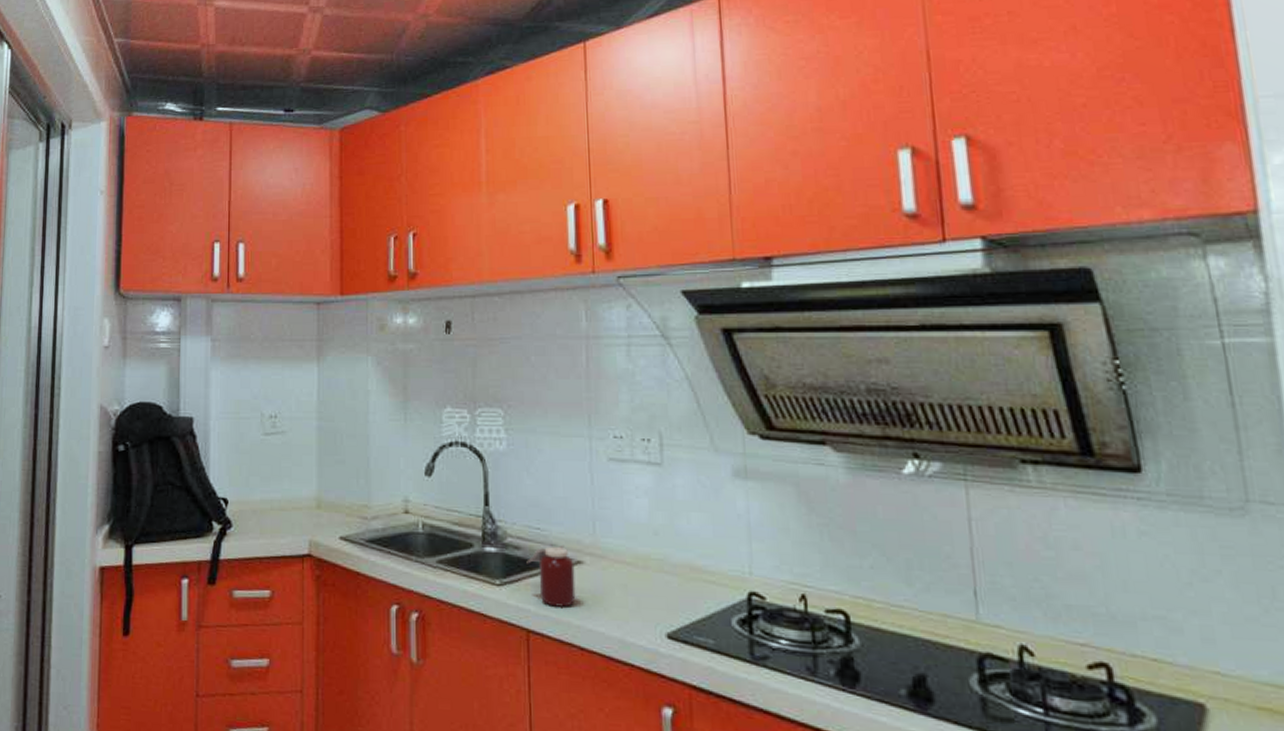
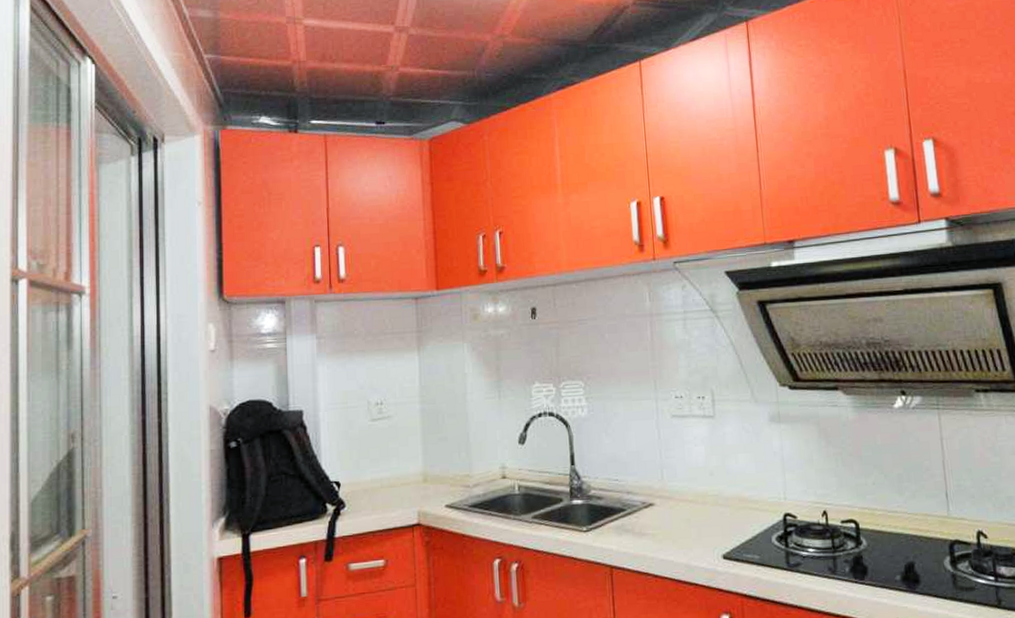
jar: present [526,544,576,607] -> none [608,491,650,544]

